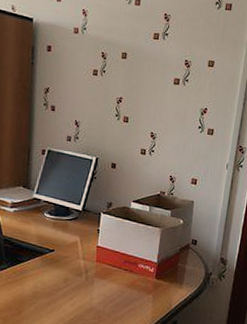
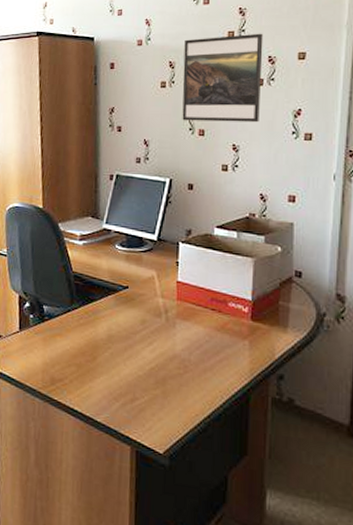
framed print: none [110,34,183,116] -> present [182,33,264,123]

